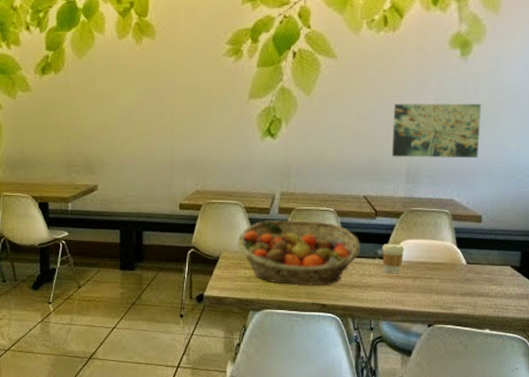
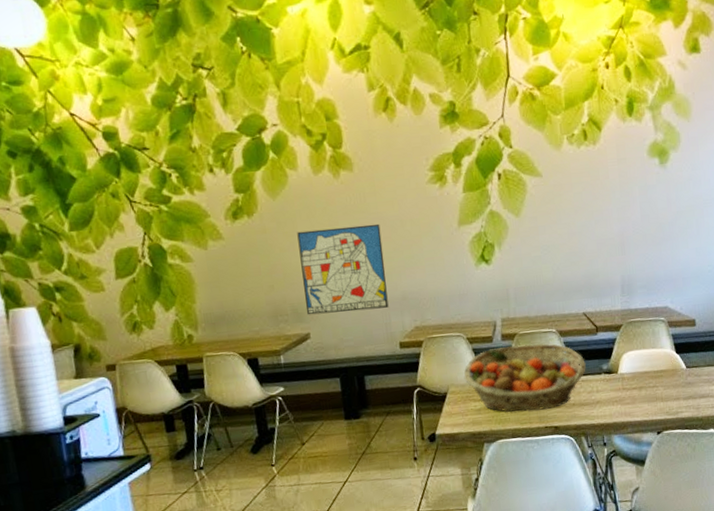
wall art: none [96,89,174,169] -> present [297,223,389,315]
coffee cup: present [382,243,405,274] -> none [606,356,628,388]
wall art: present [392,103,481,159] -> none [602,209,686,271]

